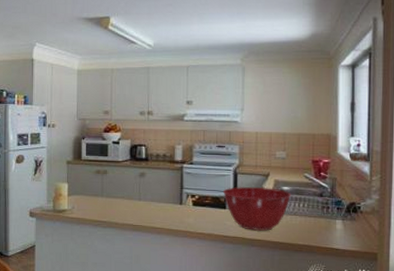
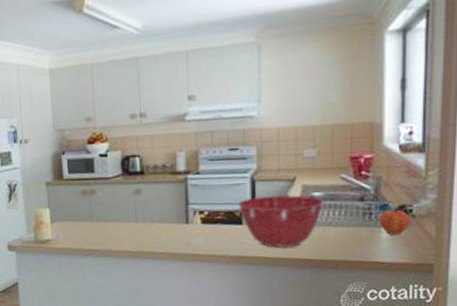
fruit: none [334,203,359,228] -> present [378,207,411,236]

